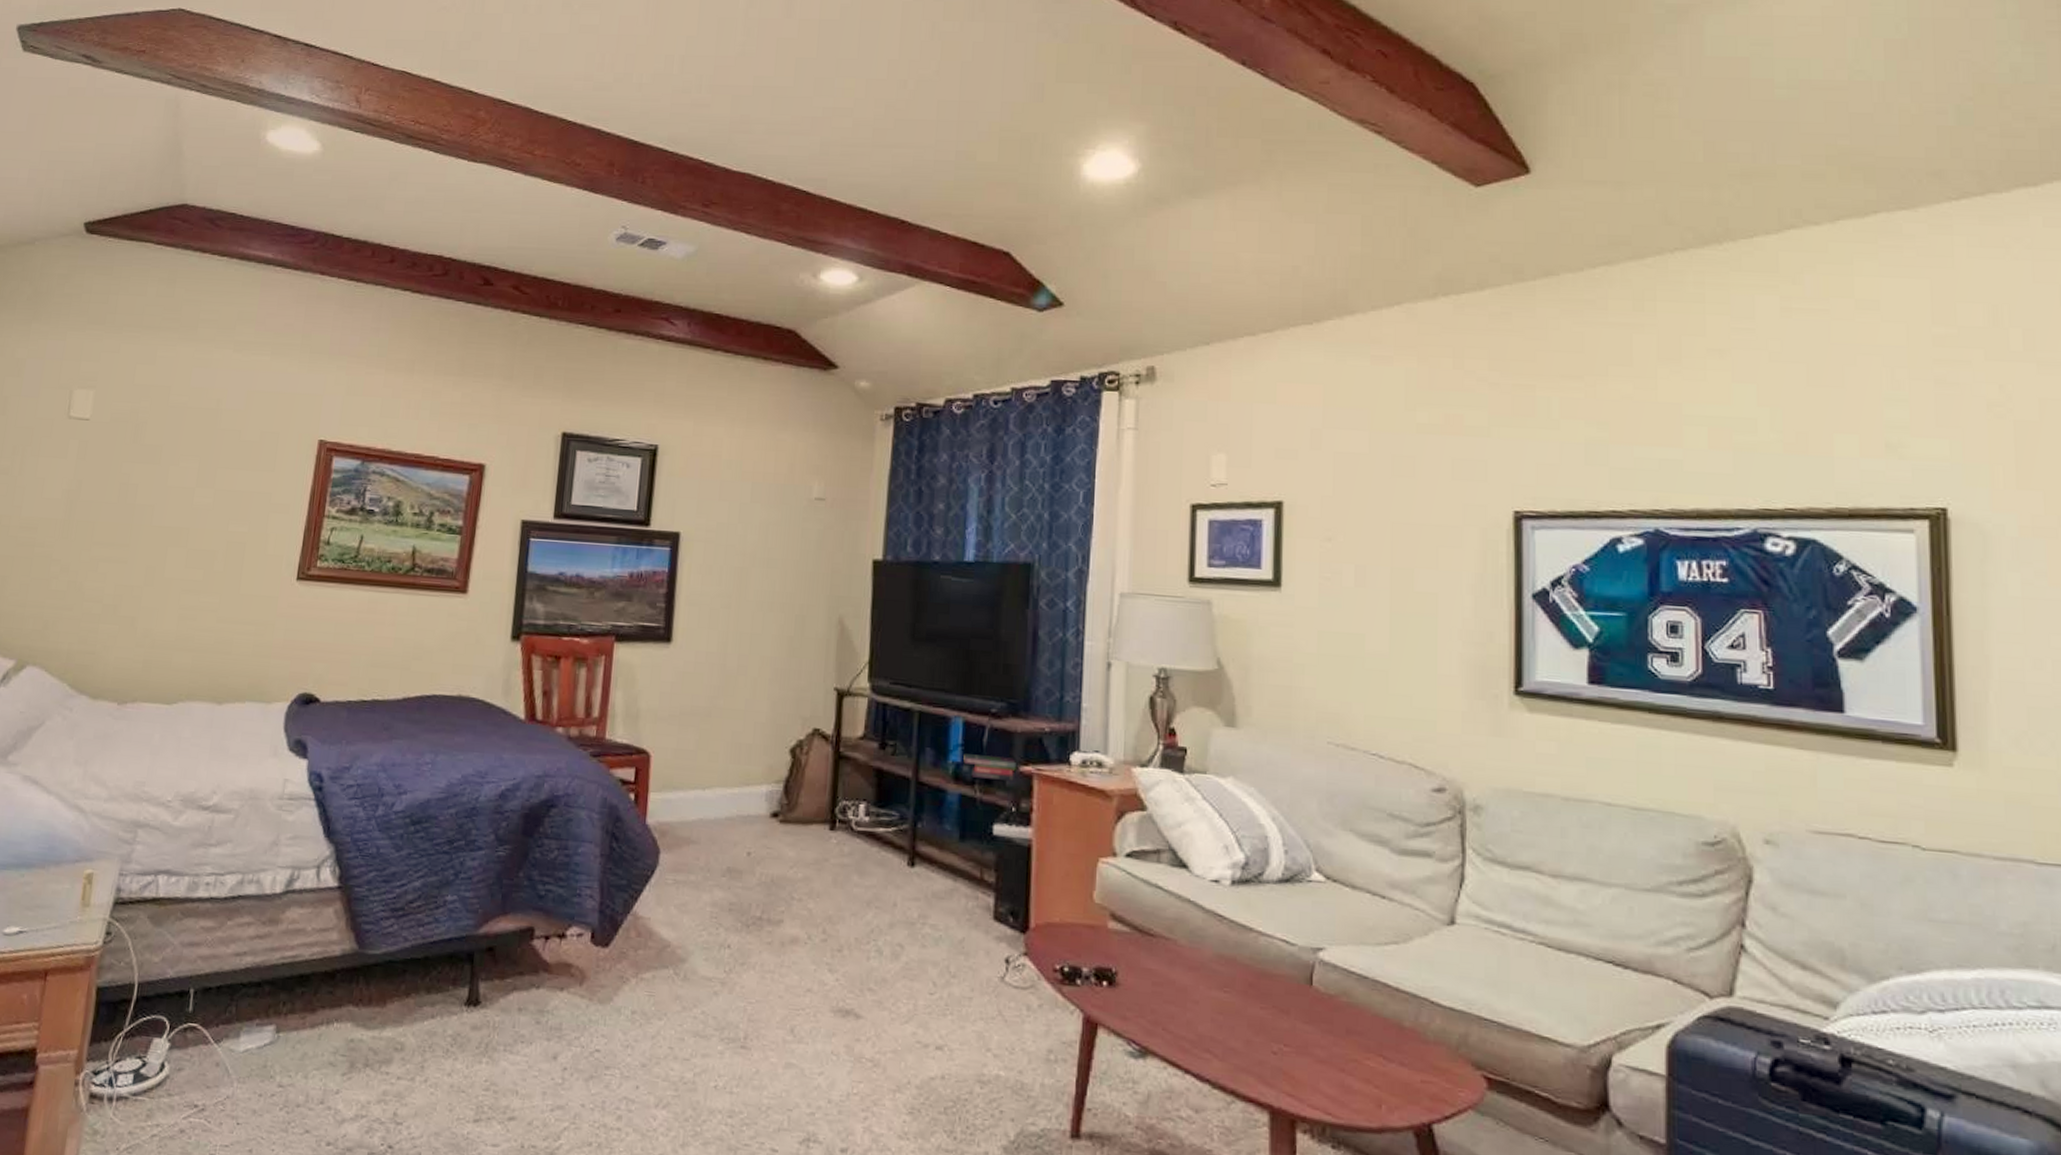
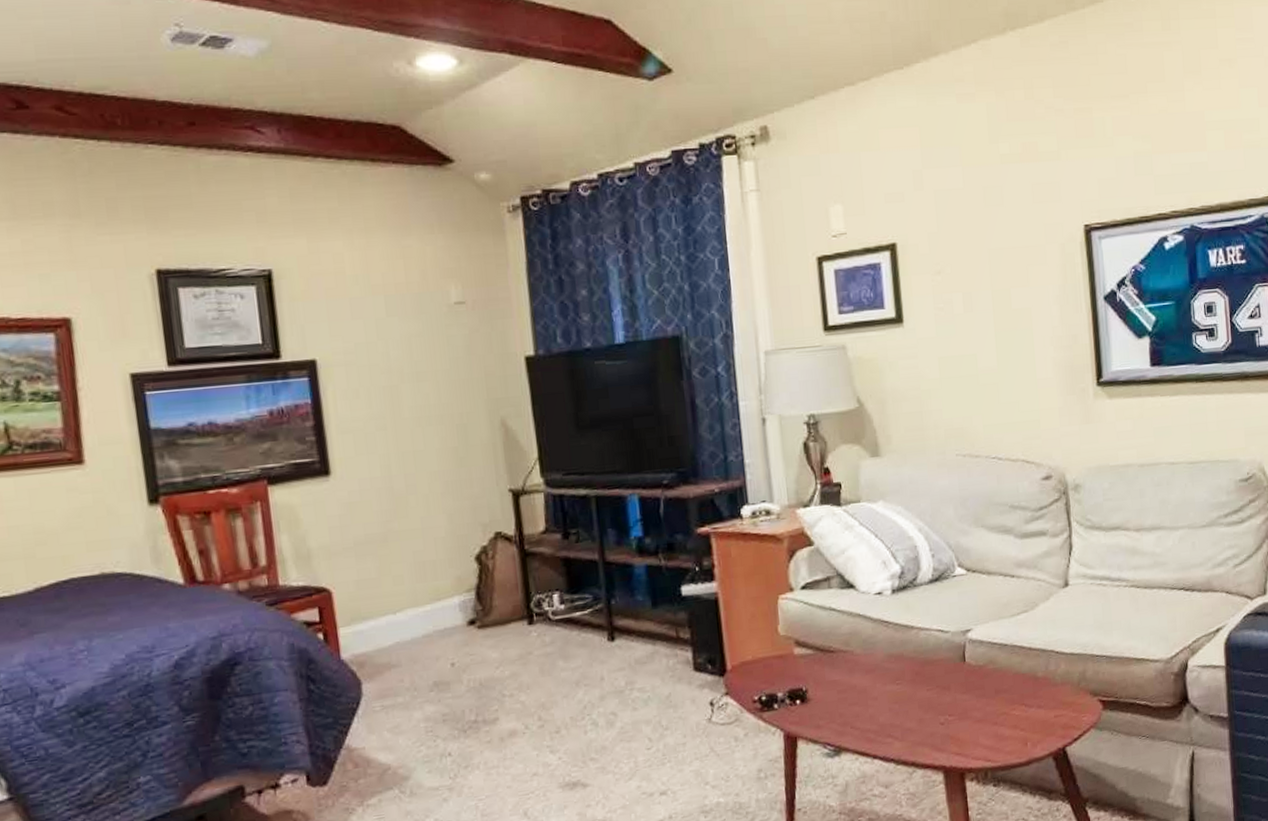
books: present [963,754,1017,782] -> none [644,522,695,548]

